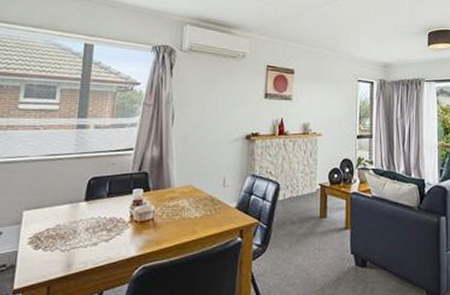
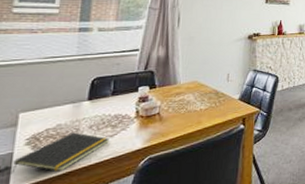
notepad: none [15,234,105,275] -> present [11,132,110,175]

